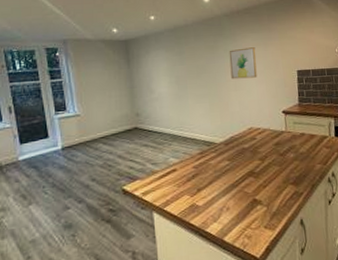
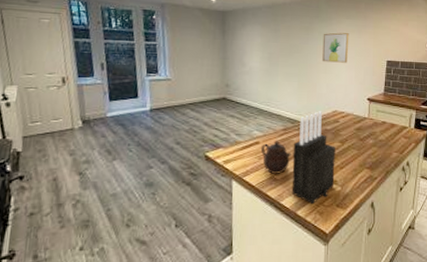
teapot: none [178,166,211,201] -> present [260,141,291,174]
knife block: none [211,130,259,229] -> present [291,111,335,205]

